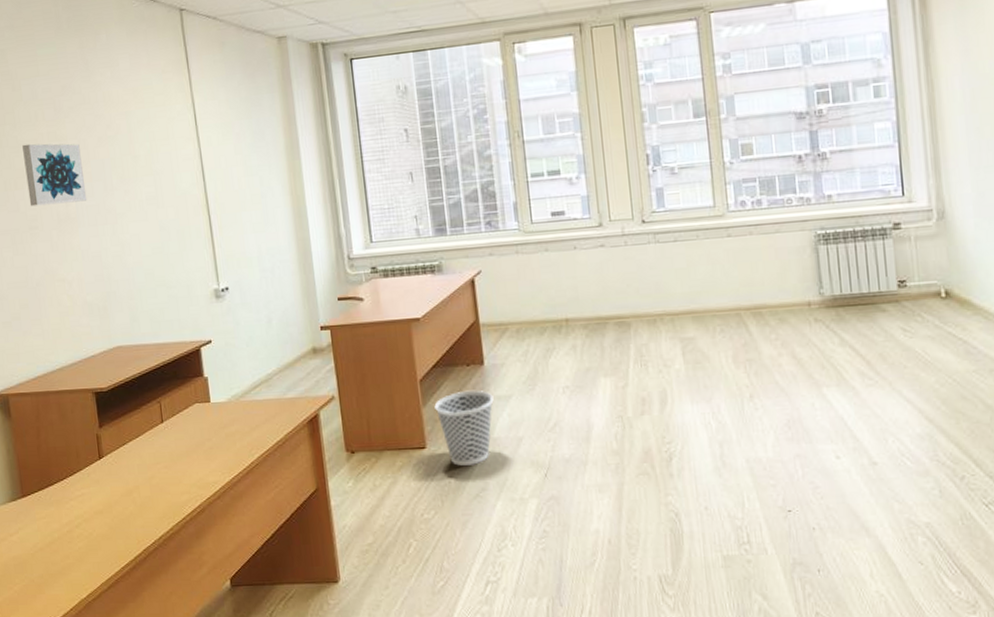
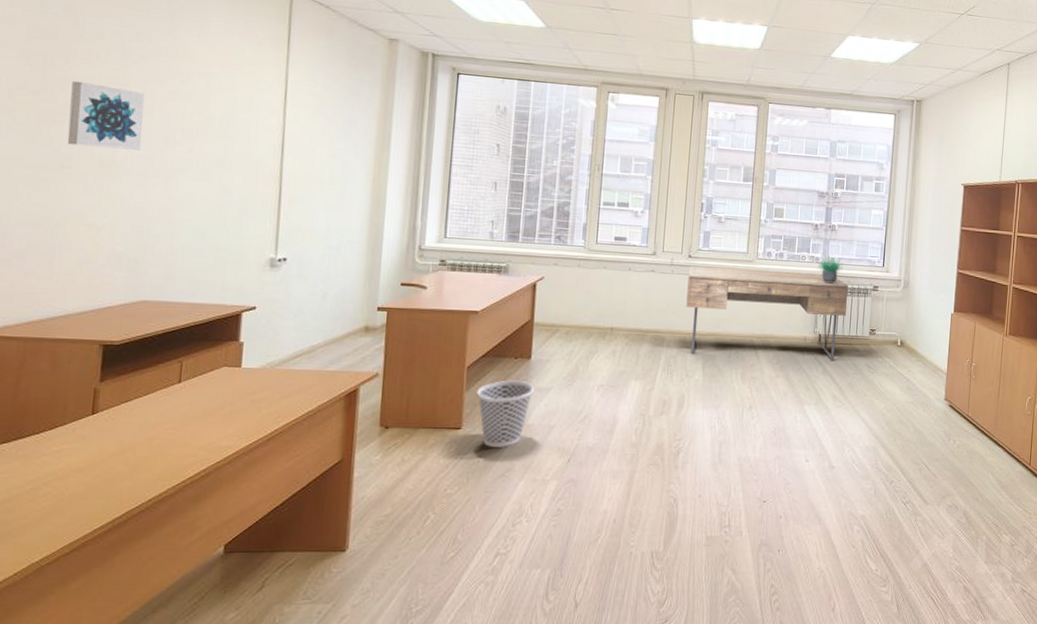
desk: none [645,219,862,341] -> present [686,265,849,361]
potted plant: none [809,190,846,229] -> present [817,253,843,284]

